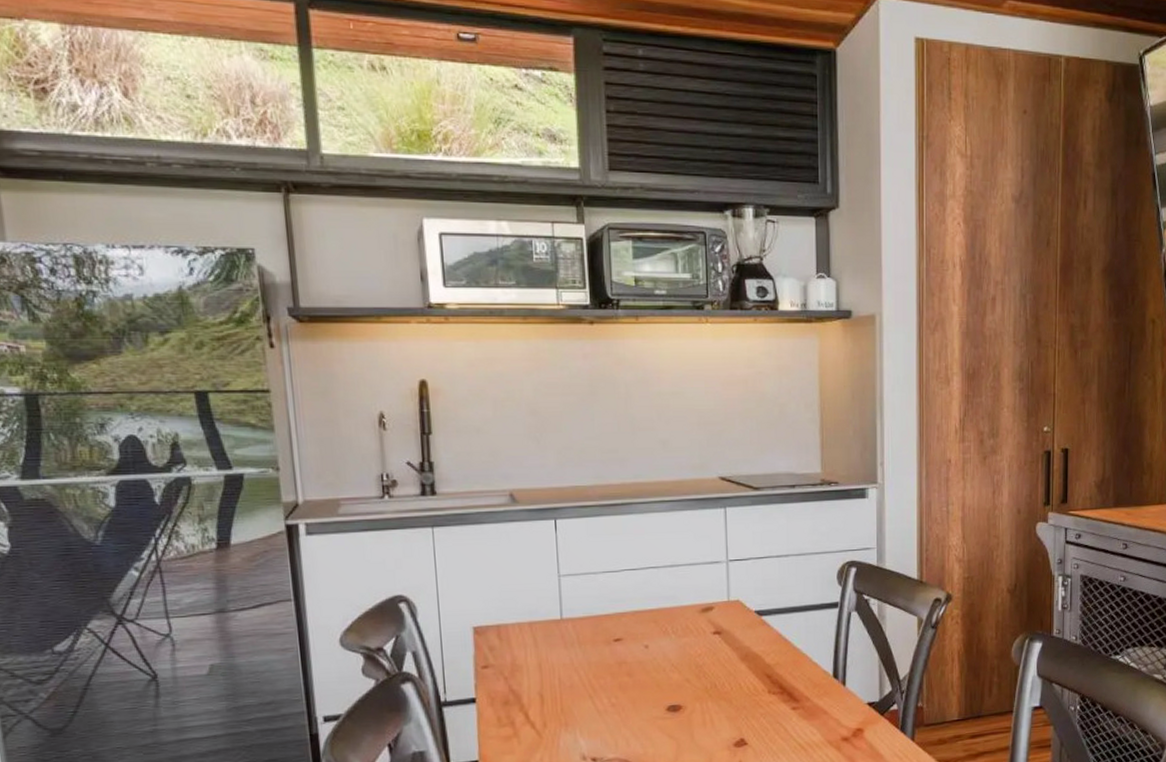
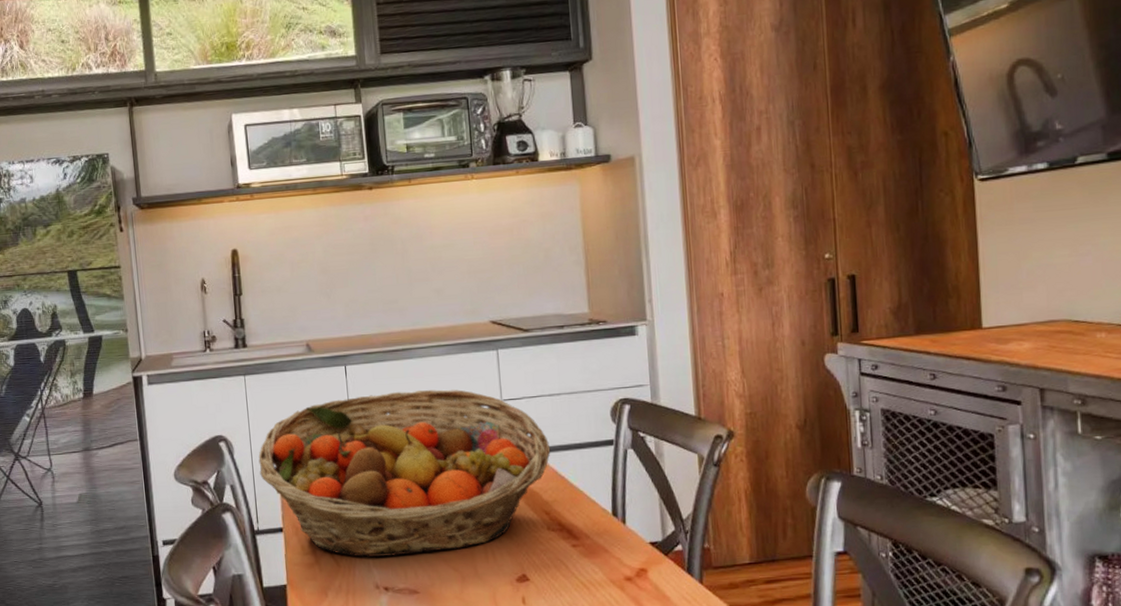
fruit basket: none [448,548,776,727] -> present [258,389,551,557]

